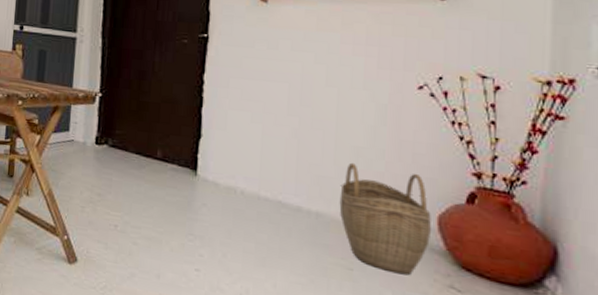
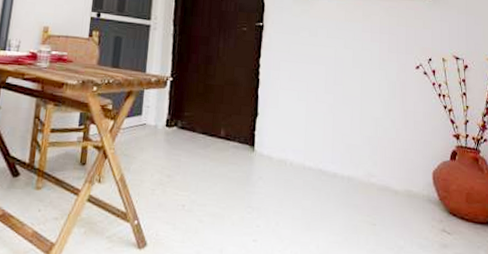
woven basket: present [339,162,431,276] -> none [364,131,428,225]

